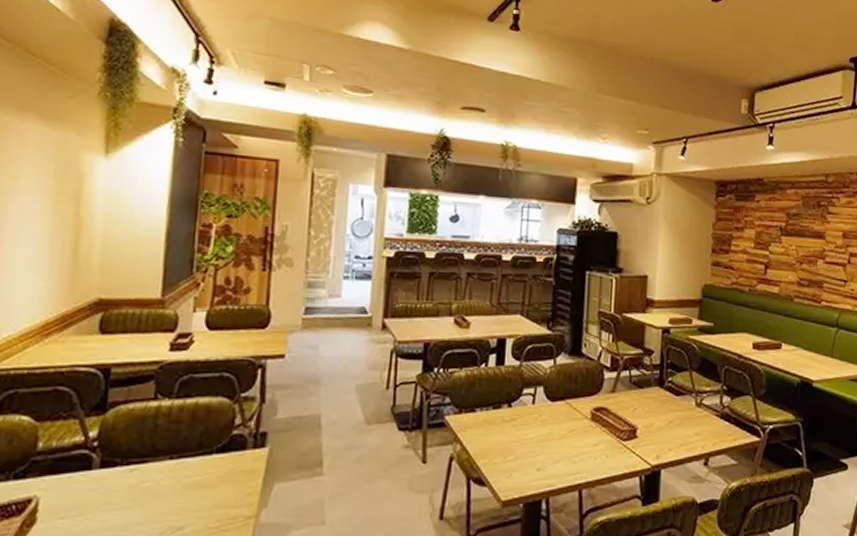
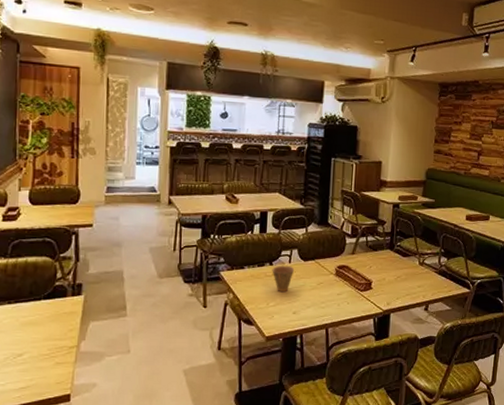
cup: none [510,407,540,443] -> present [272,265,295,293]

